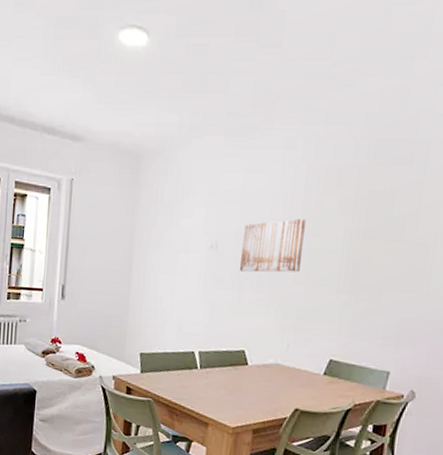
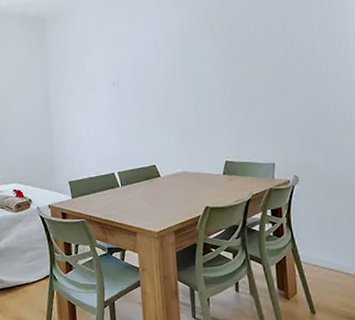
wall art: present [239,218,307,273] -> none [138,51,188,101]

